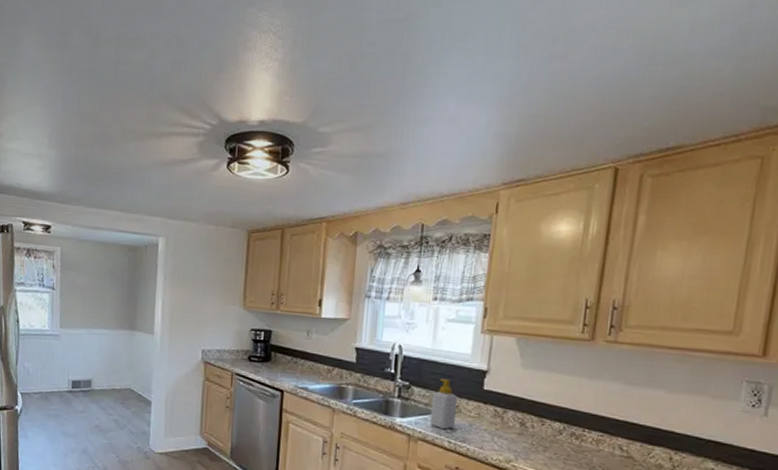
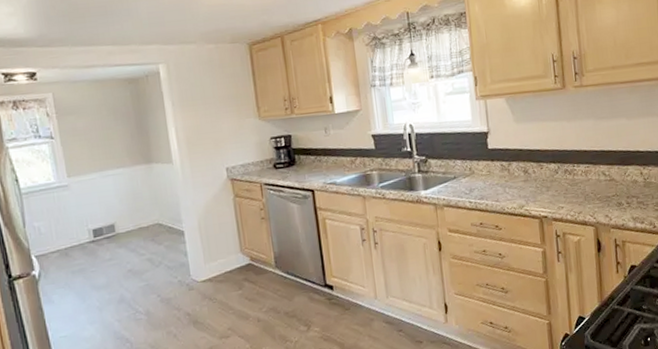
soap bottle: present [430,379,457,429] -> none [447,146,472,192]

